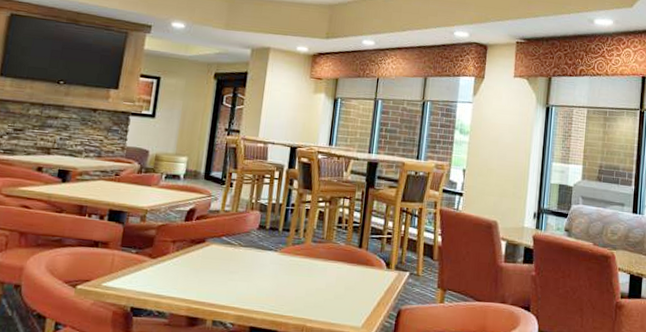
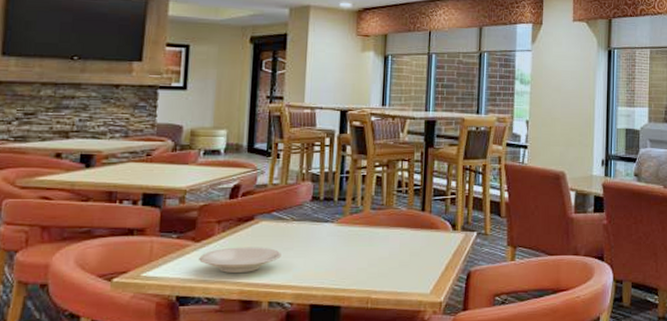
saucer: none [153,266,227,292] -> present [199,247,281,274]

